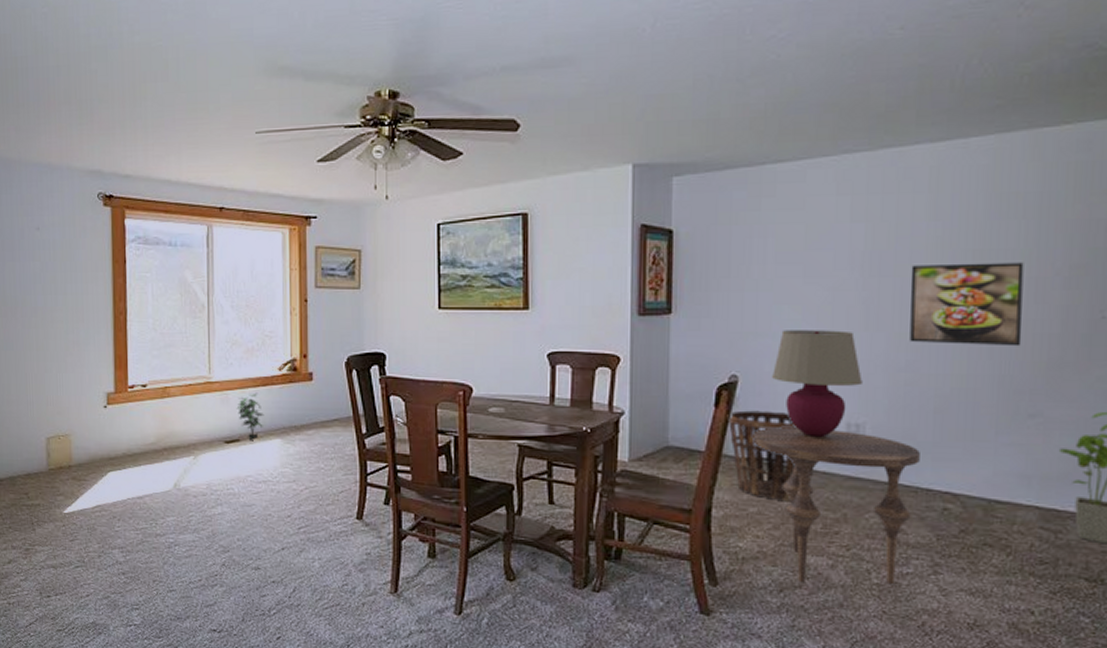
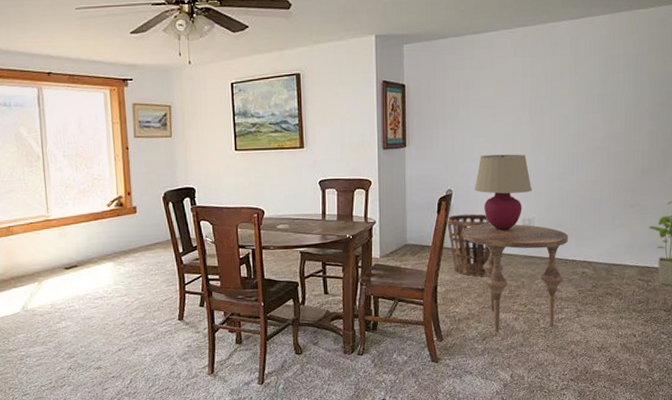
potted plant: present [236,392,264,440] -> none [73,226,98,265]
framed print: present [909,262,1024,347] -> none [560,102,628,160]

